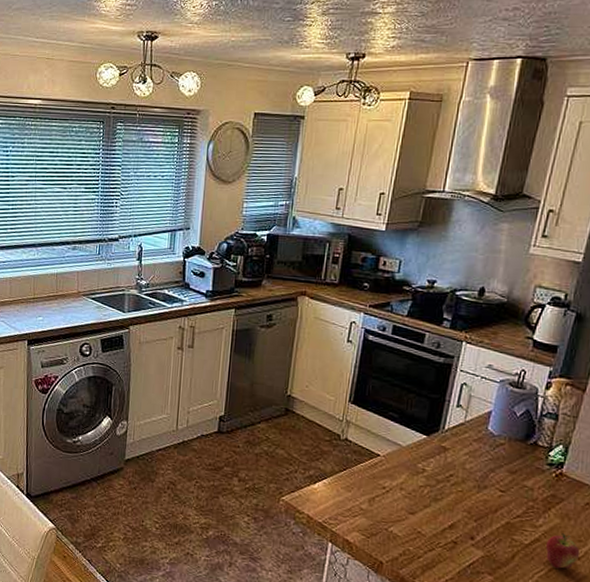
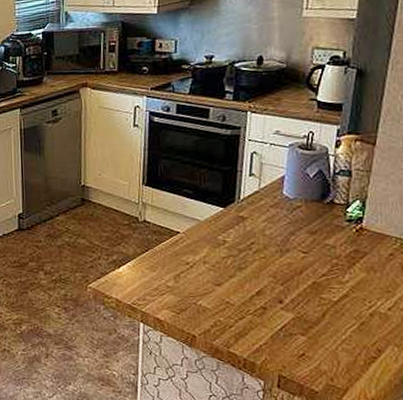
fruit: present [545,532,581,569] -> none [354,285,390,321]

